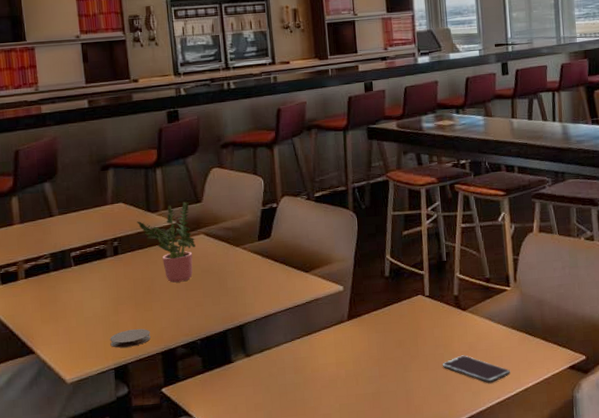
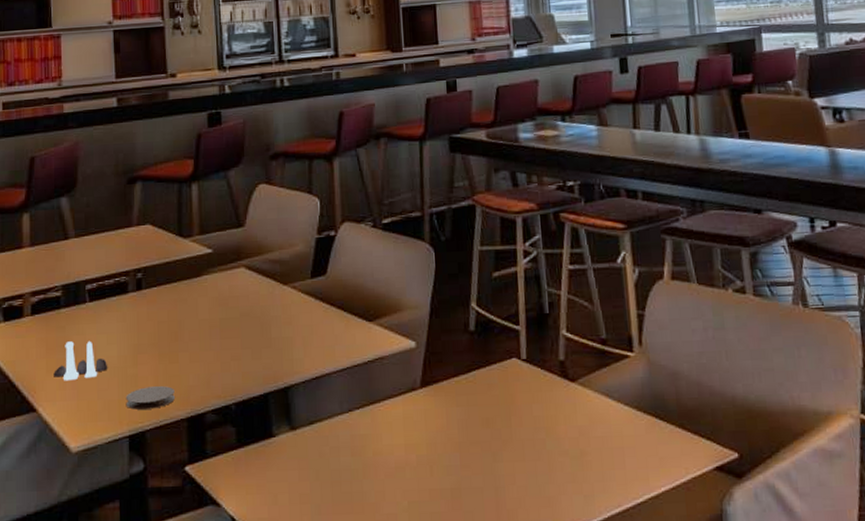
salt and pepper shaker set: none [48,296,94,329] -> present [54,340,108,381]
potted plant: present [137,201,196,283] -> none [166,225,235,328]
smartphone: present [442,355,511,384] -> none [543,443,636,485]

